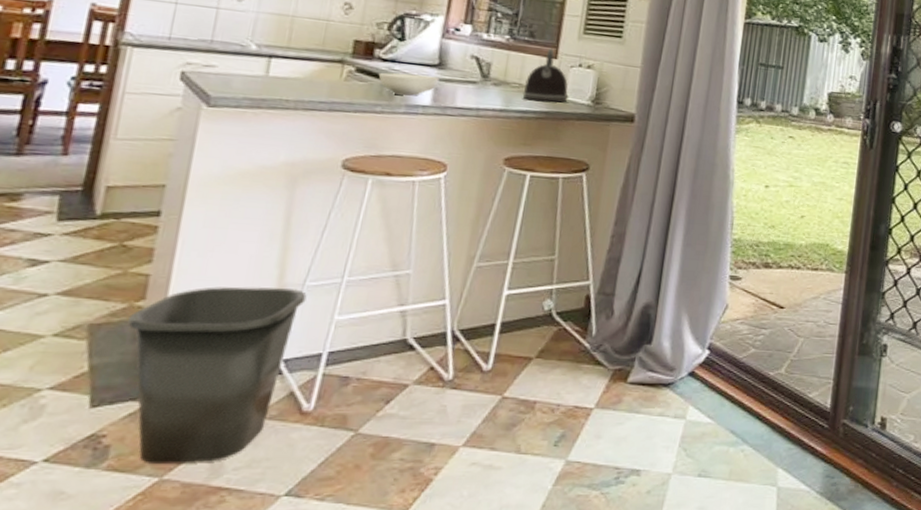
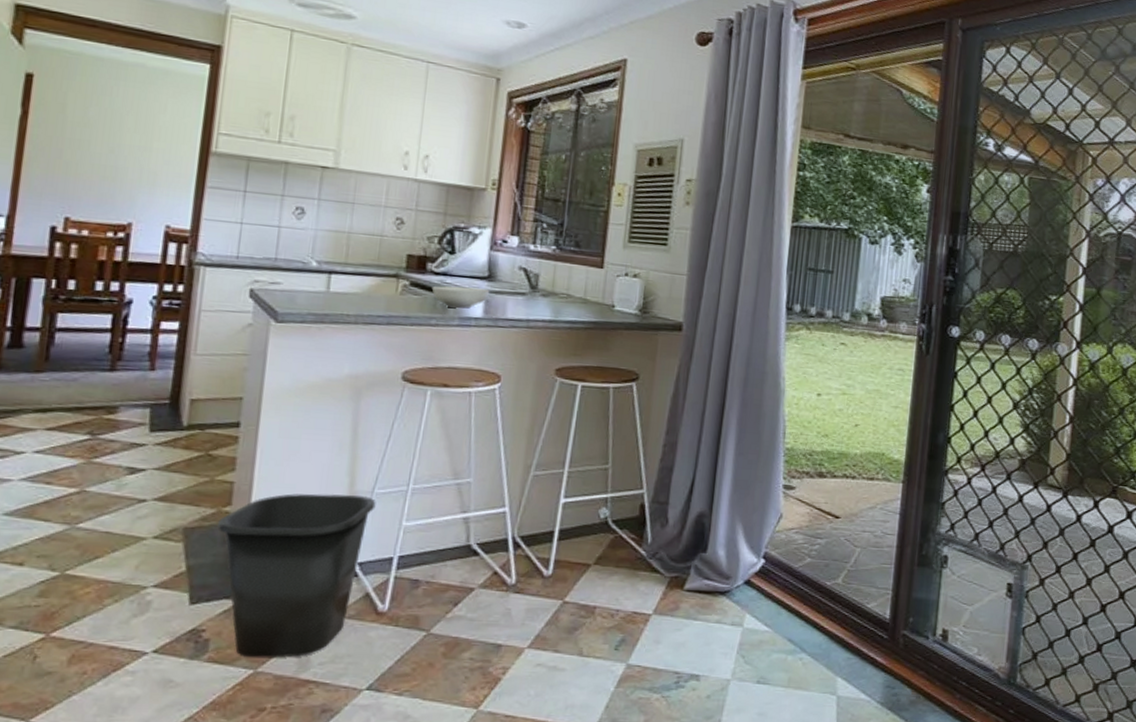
kettle: present [522,48,569,103] -> none [571,258,616,313]

